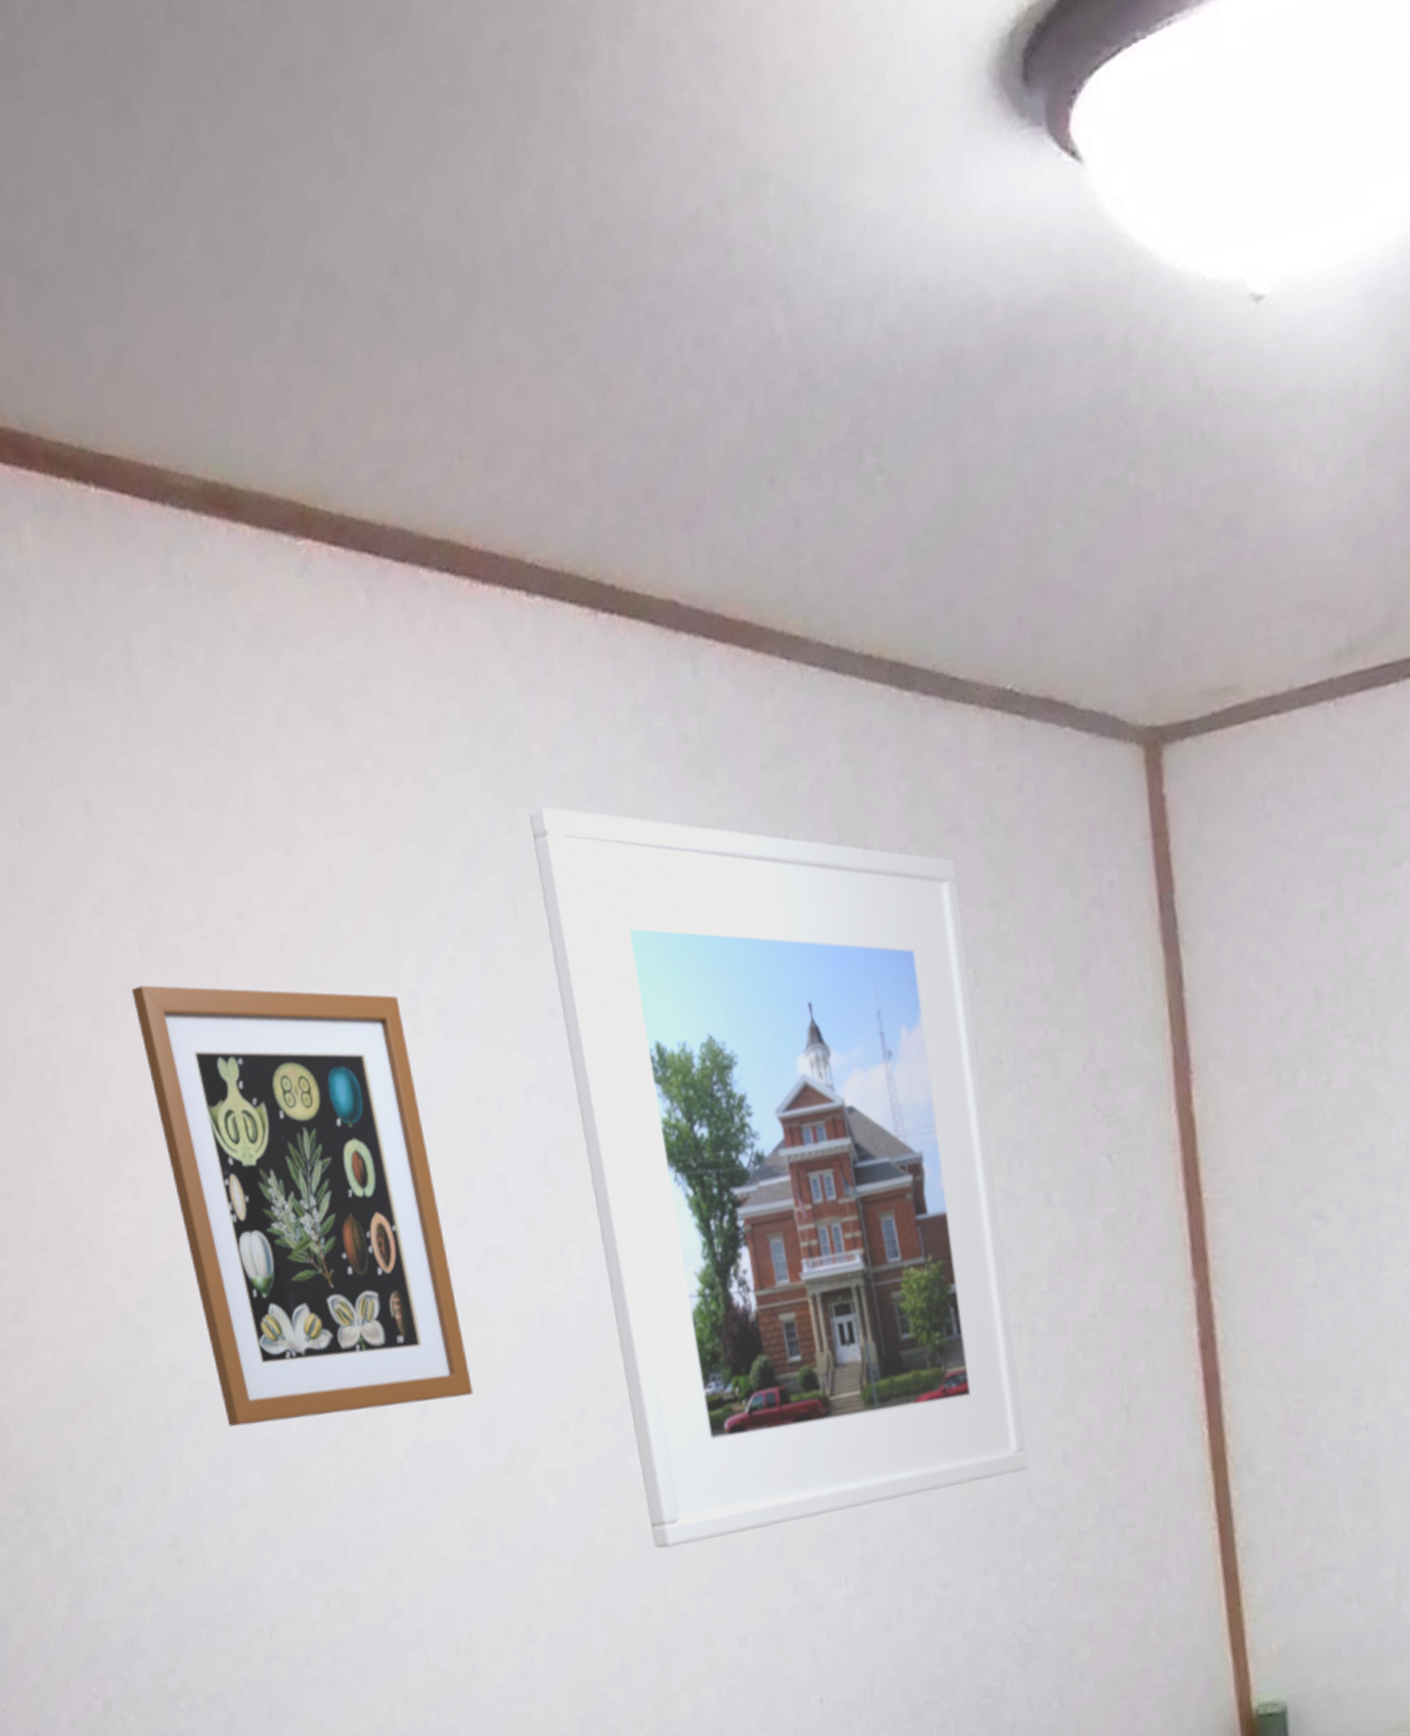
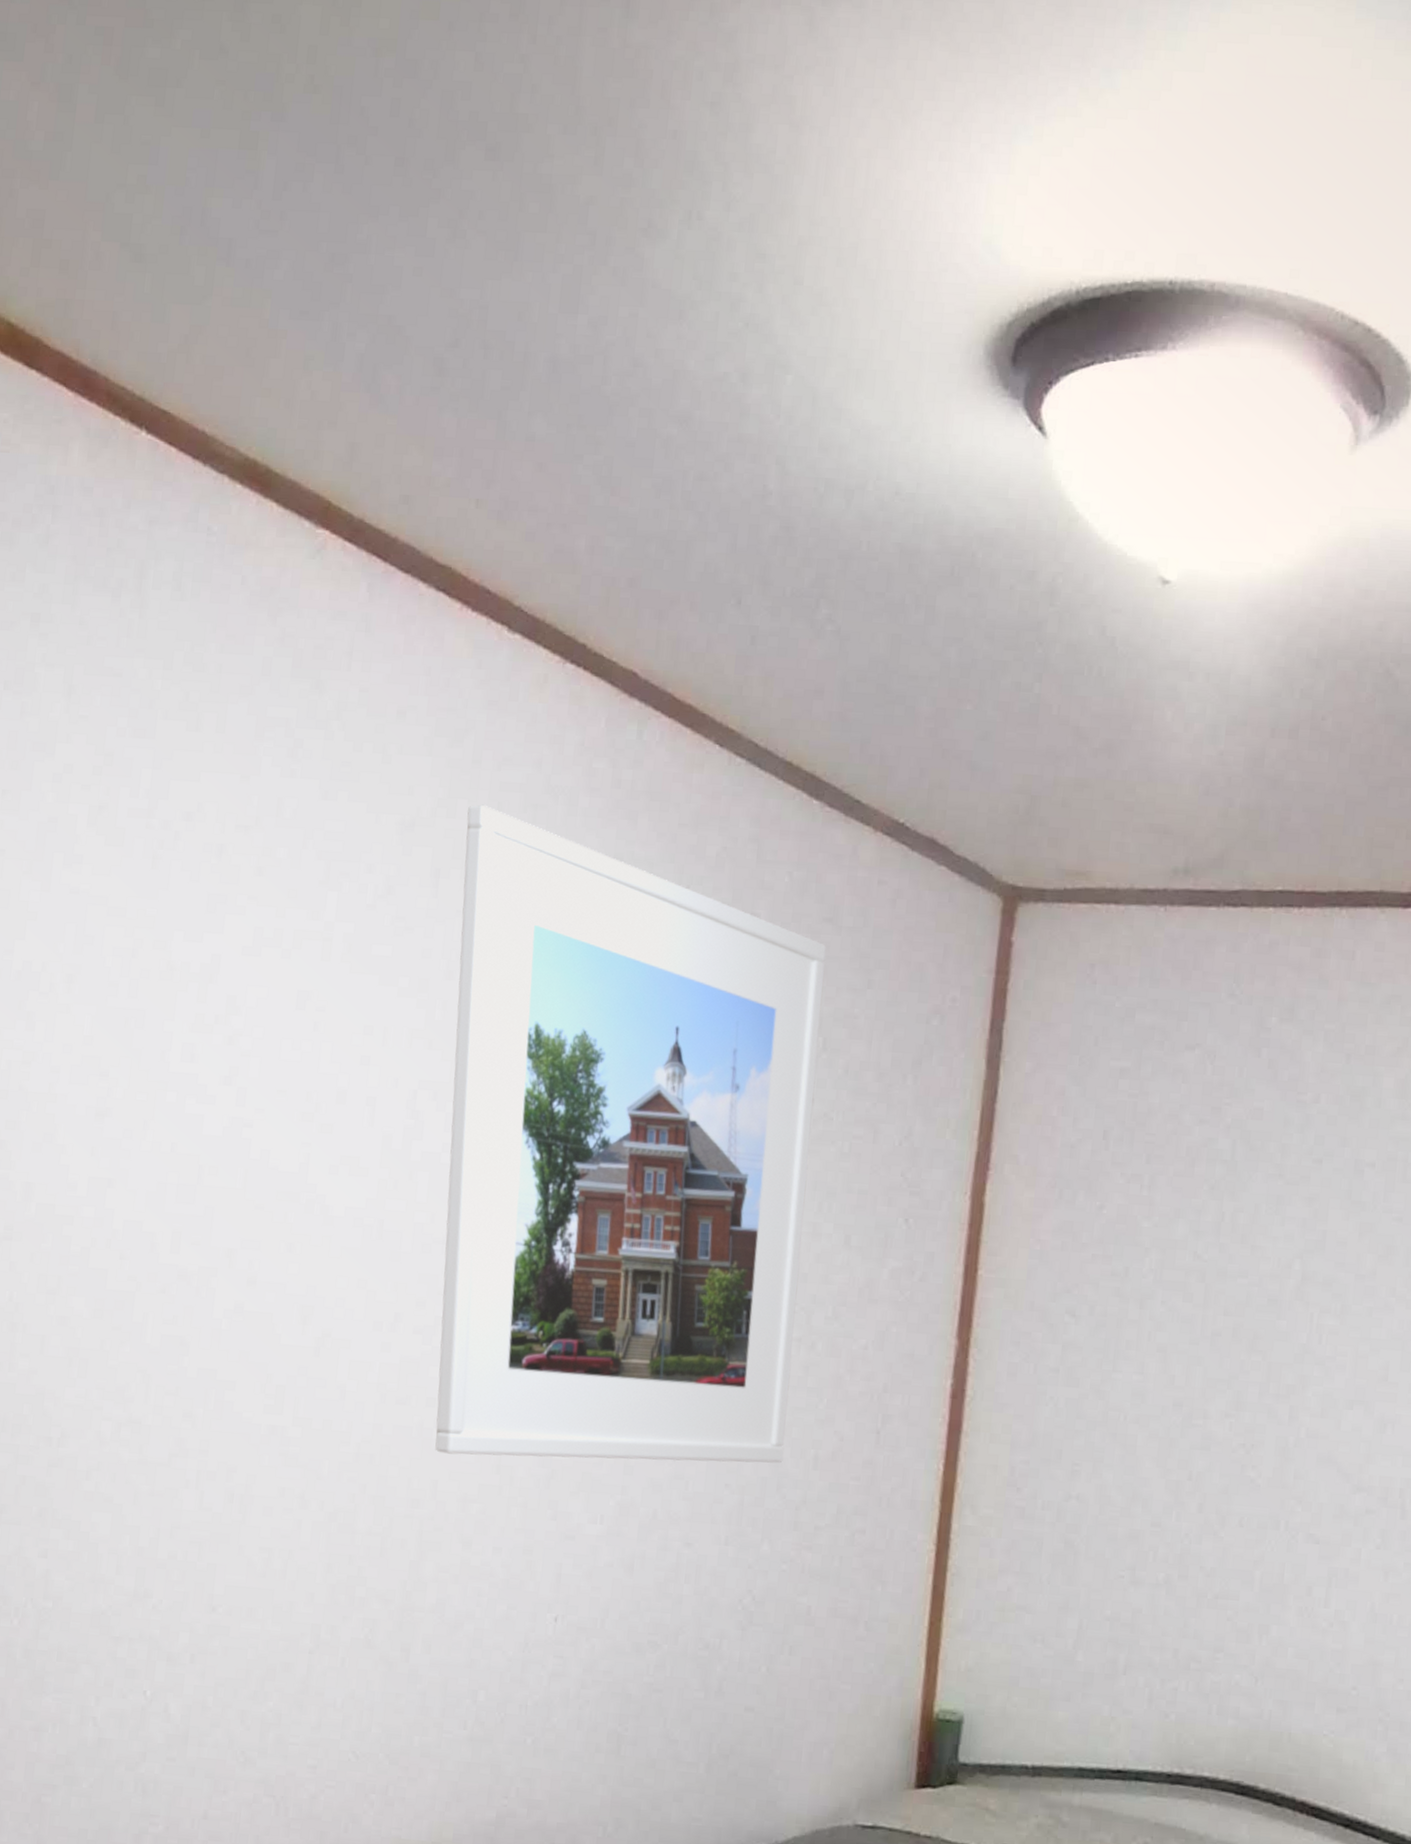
picture frame: present [131,985,473,1427] -> none [65,851,314,1278]

